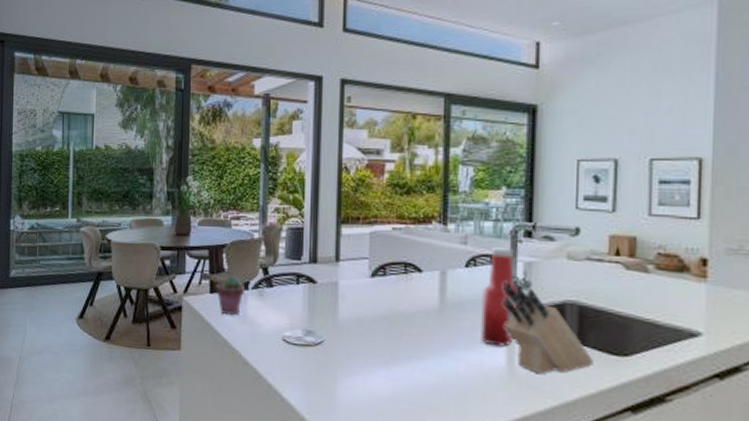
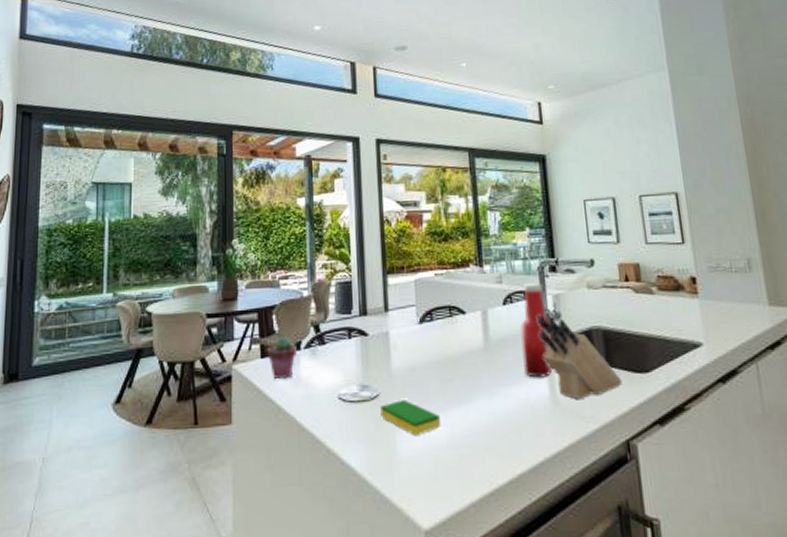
dish sponge: none [324,349,384,385] -> present [380,400,440,435]

